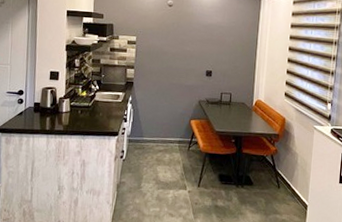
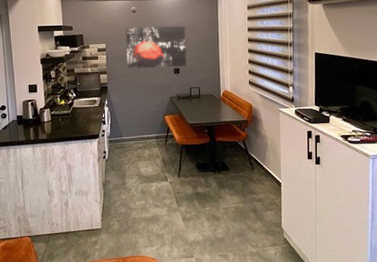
wall art: none [156,21,223,70] -> present [125,26,187,69]

